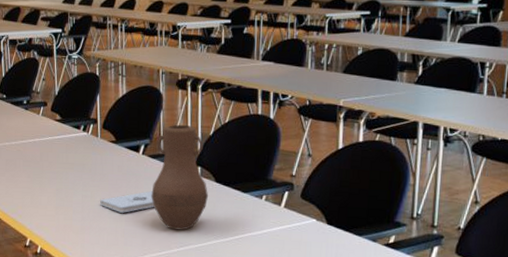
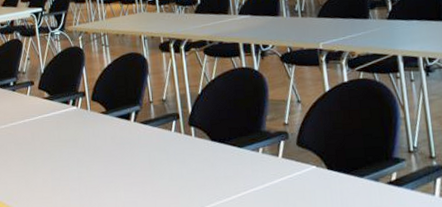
notepad: present [100,191,154,213] -> none [97,158,152,185]
vase: present [151,124,208,230] -> none [147,86,205,196]

